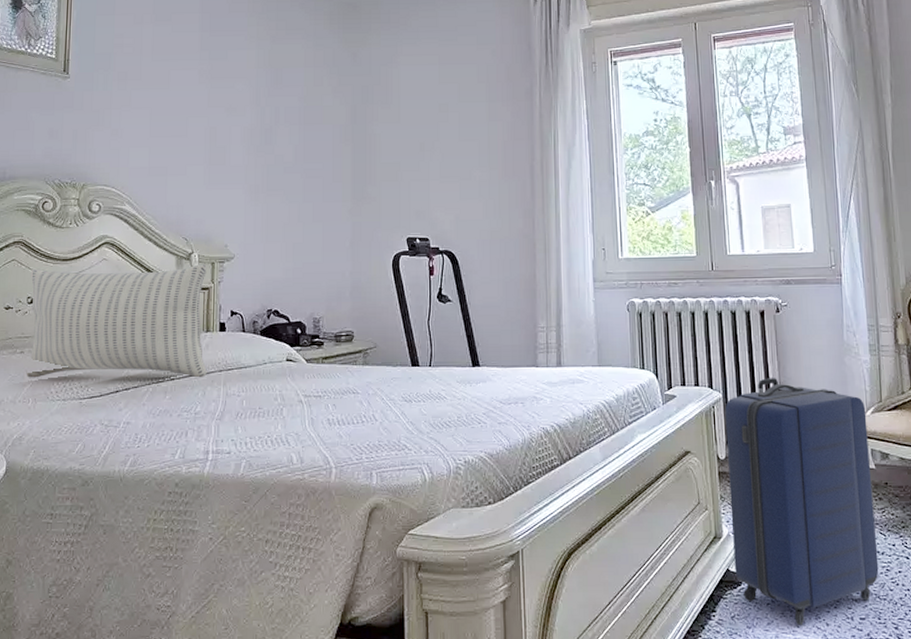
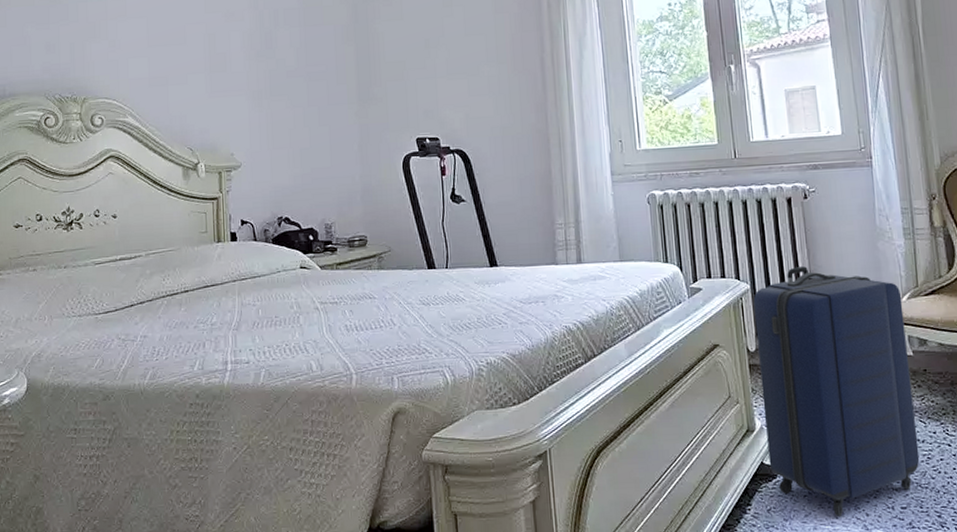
pillow: present [26,264,208,378] -> none [37,174,222,295]

